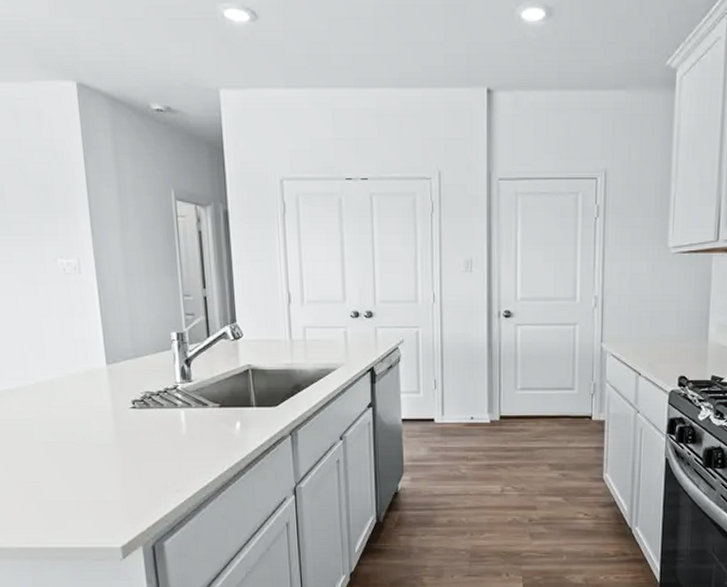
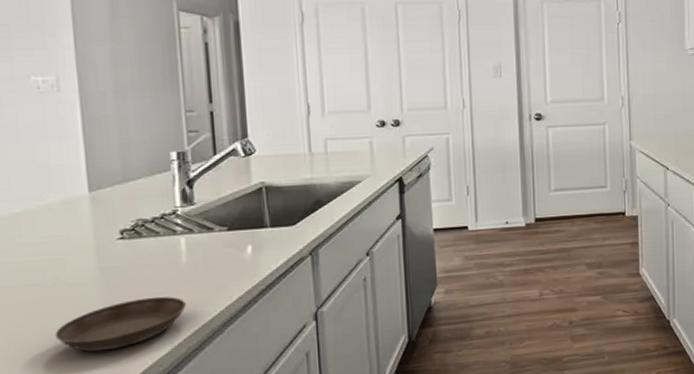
saucer: none [84,461,186,504] -> present [54,296,186,352]

